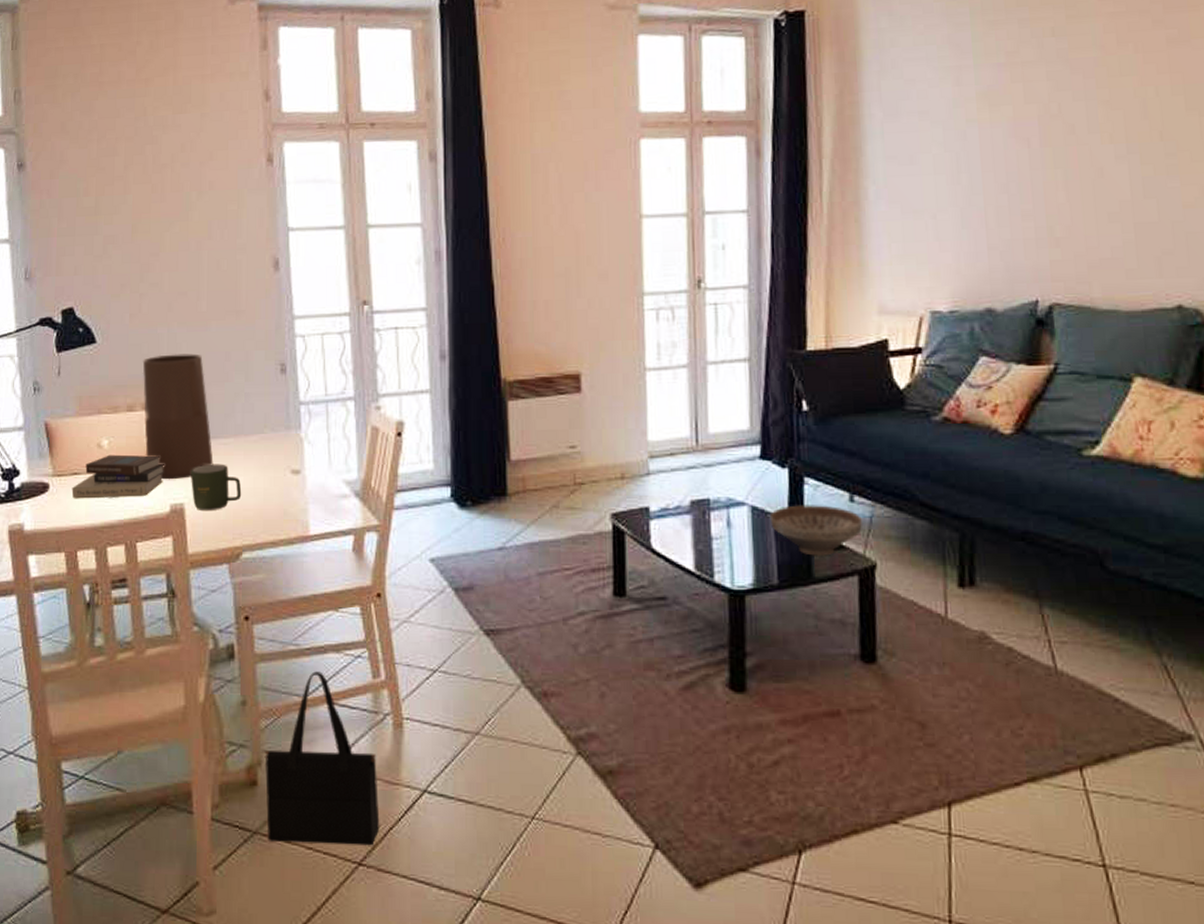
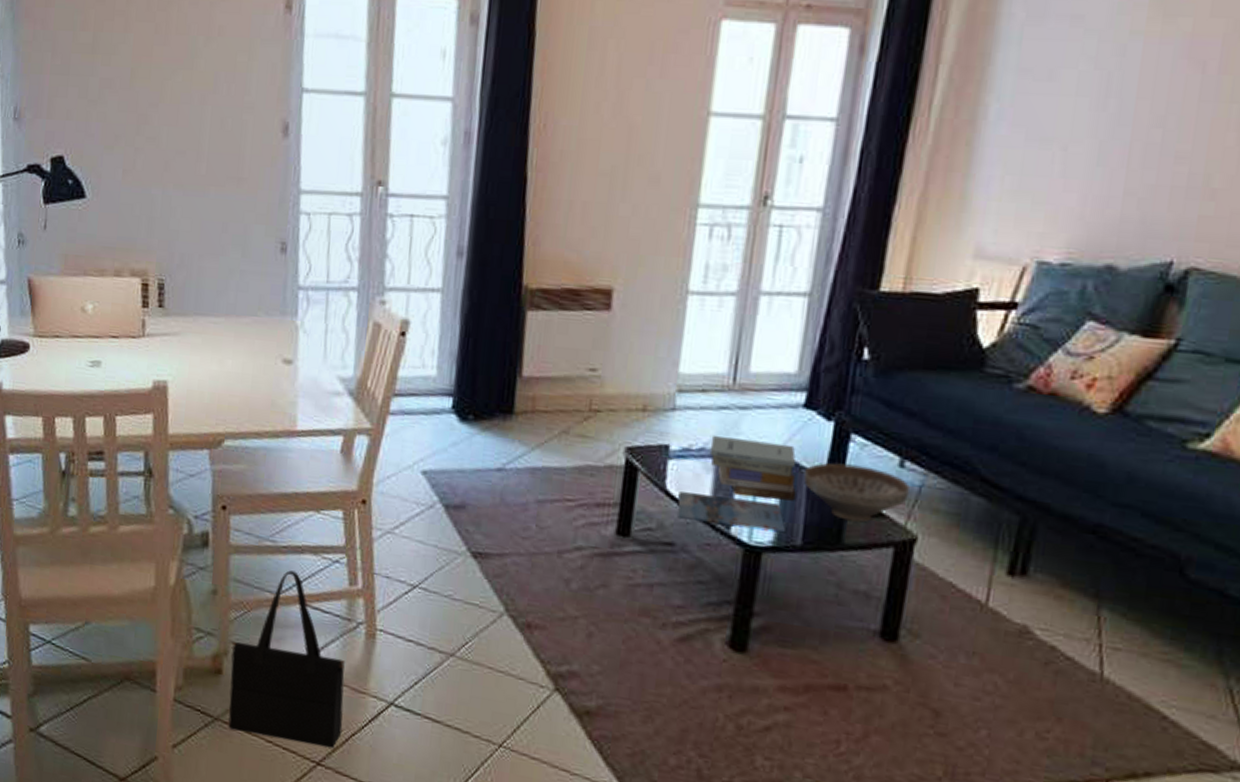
books: present [71,454,164,499] -> none [52,320,150,369]
vase: present [142,353,214,480] -> none [130,218,202,355]
mug: present [190,464,242,512] -> none [176,342,229,393]
magazine: none [664,548,762,575] -> present [677,491,785,533]
books: none [685,493,766,544] -> present [709,435,797,501]

